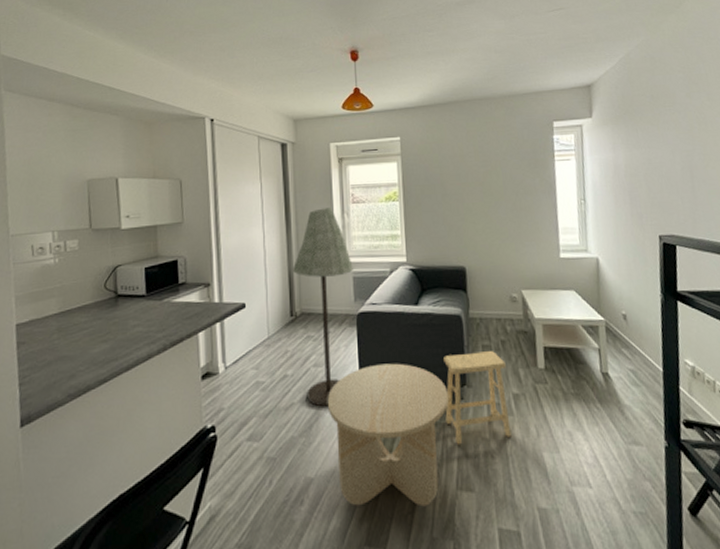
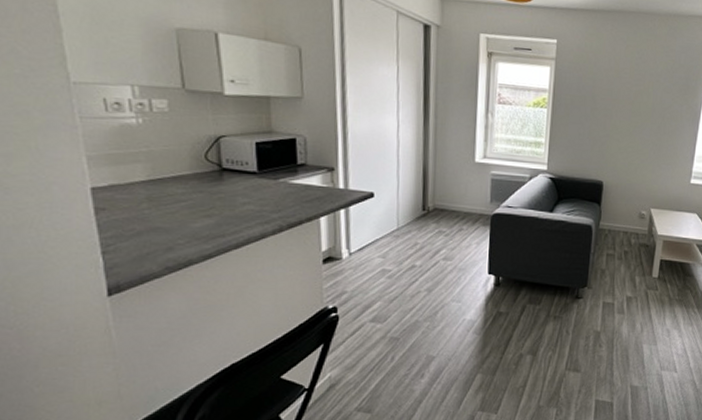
floor lamp: present [292,208,353,407] -> none [427,104,492,297]
side table: present [327,363,449,507] -> none [454,262,570,382]
footstool: present [444,351,512,445] -> none [564,259,625,335]

